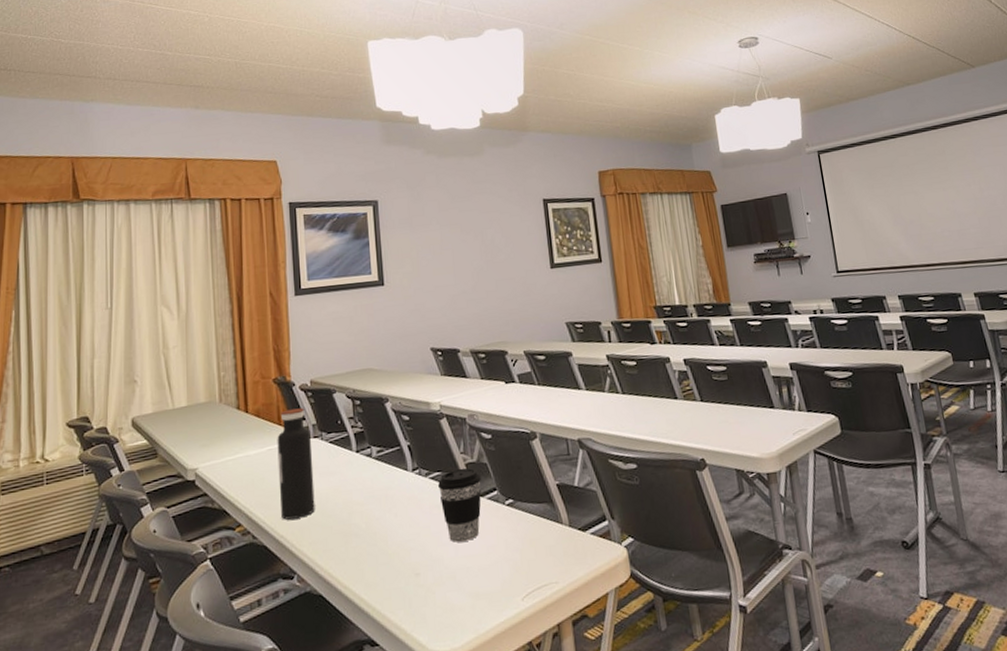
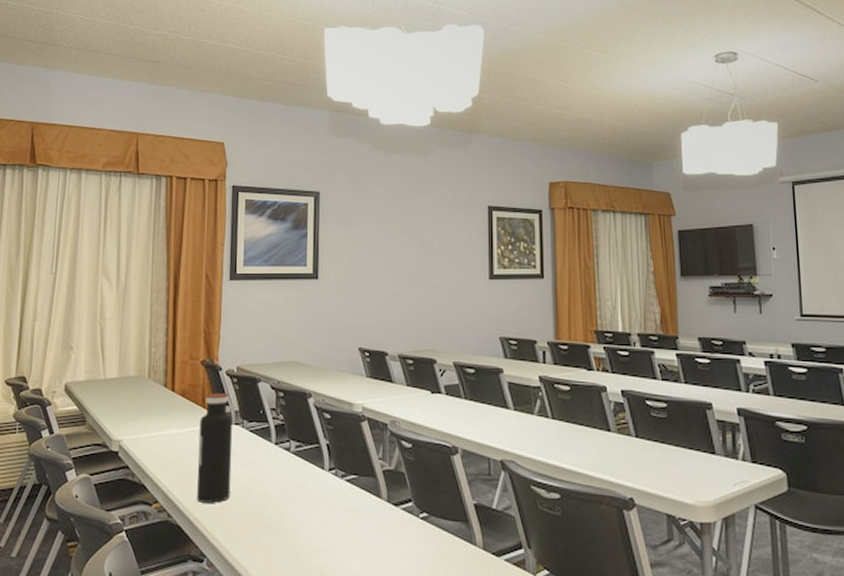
coffee cup: present [438,467,481,543] -> none [353,474,397,549]

